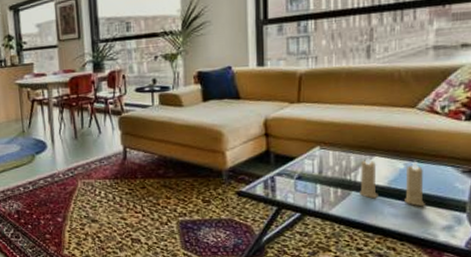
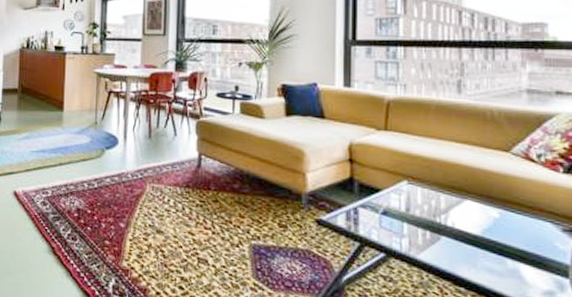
candle: present [360,156,425,207] -> none [450,198,523,265]

